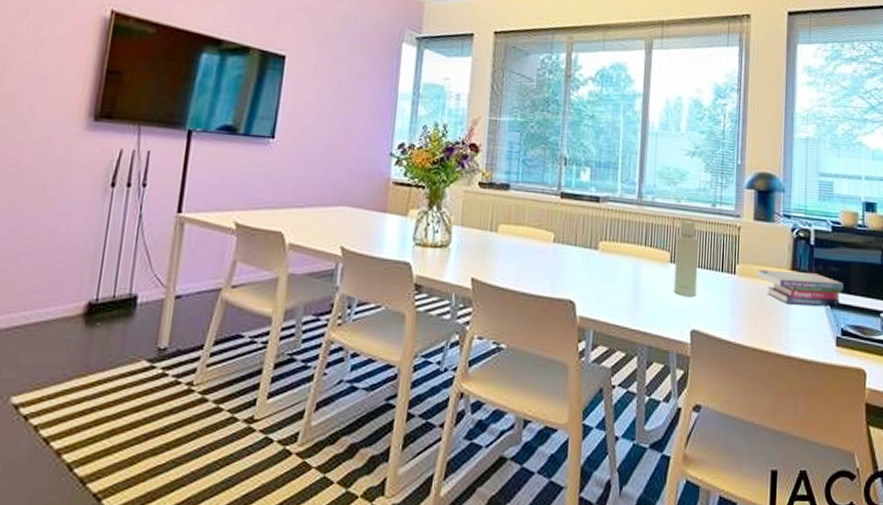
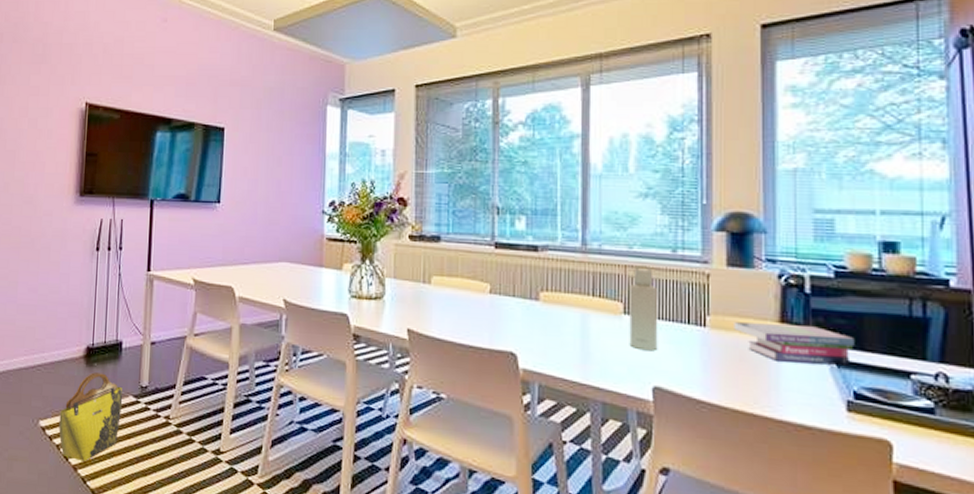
tote bag: none [38,334,133,444] -> present [59,372,123,461]

